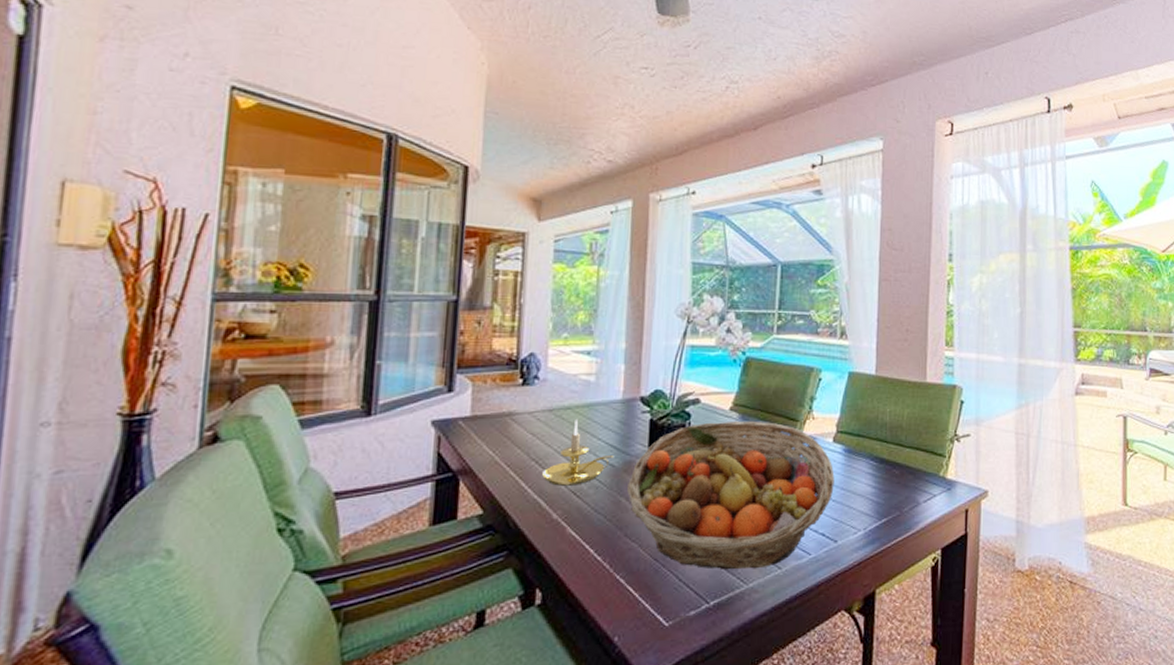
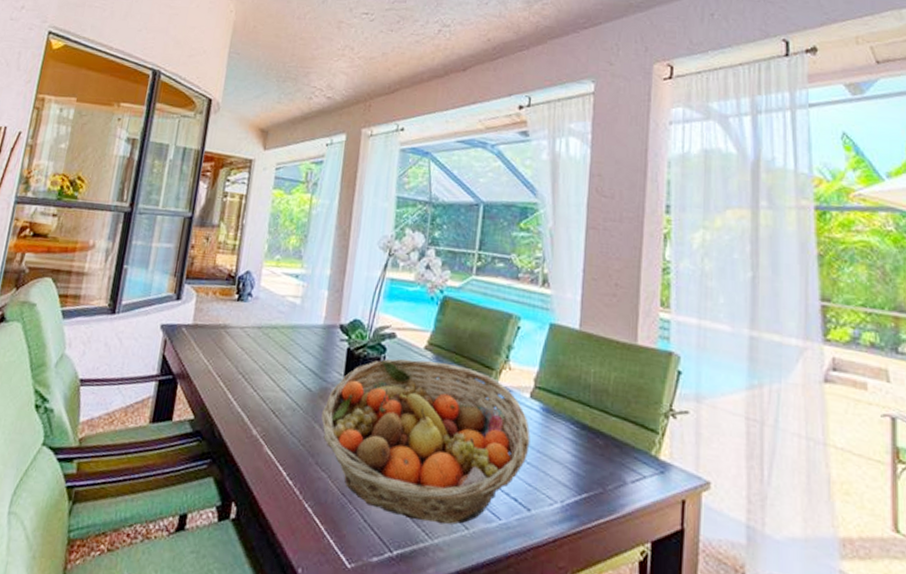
candle holder: present [542,420,615,486] -> none [247,339,312,405]

